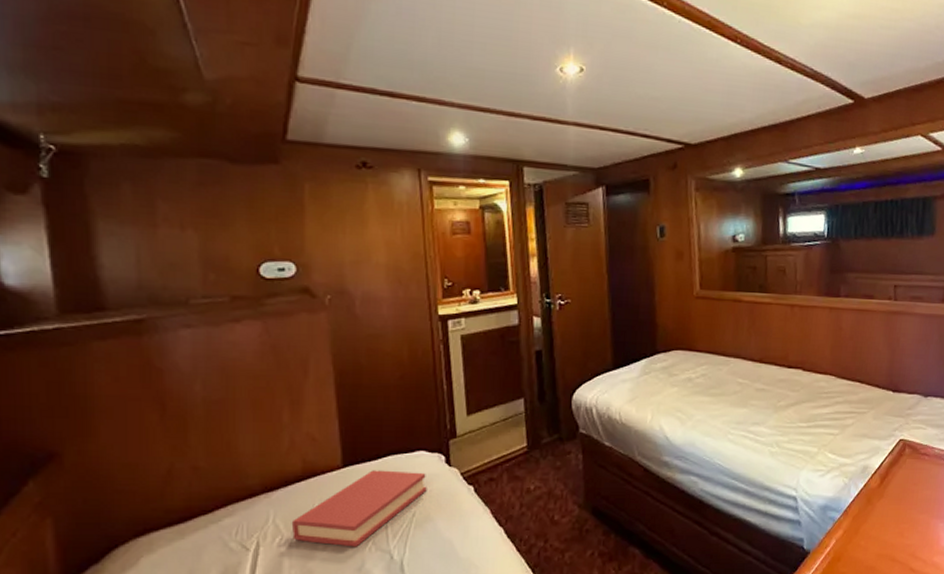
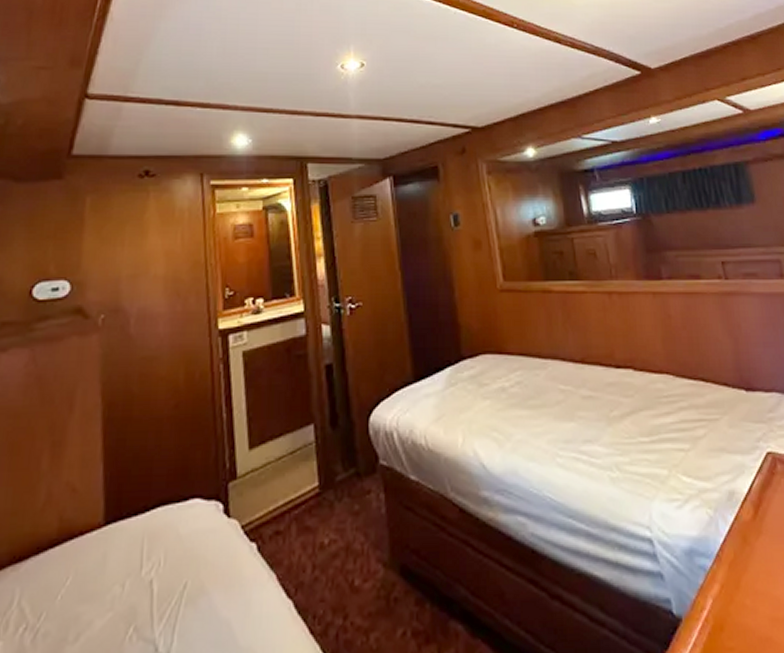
hardback book: present [291,470,427,547] -> none [39,526,201,637]

